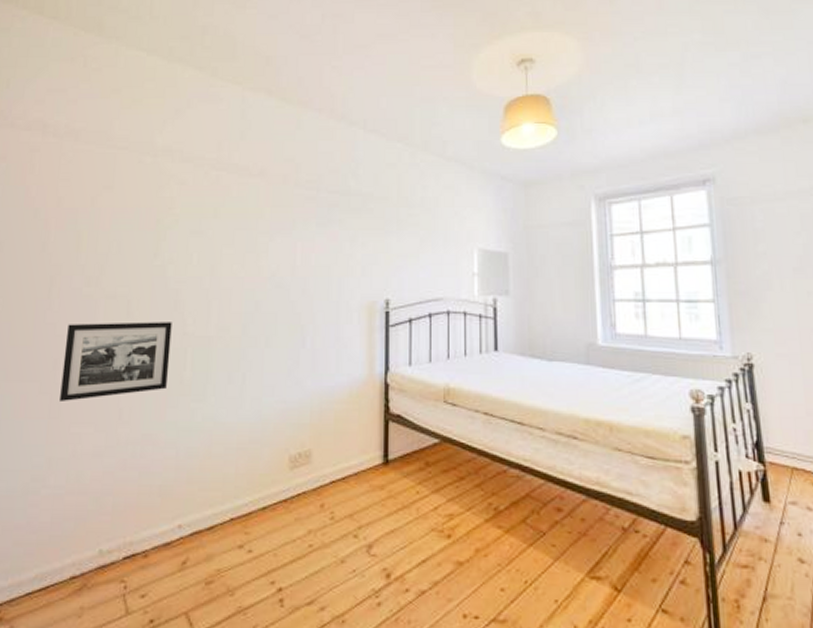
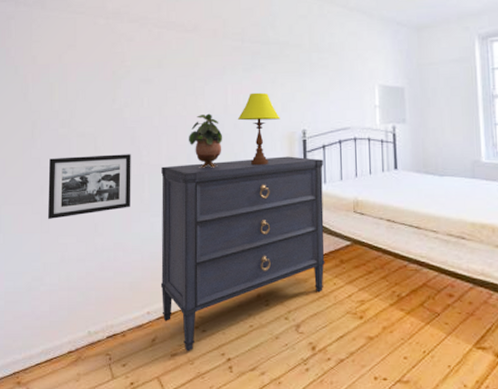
dresser: none [197,331,409,579] -> present [160,156,325,352]
potted plant: none [244,275,288,342] -> present [188,113,223,168]
table lamp: none [306,252,359,341] -> present [237,92,280,166]

